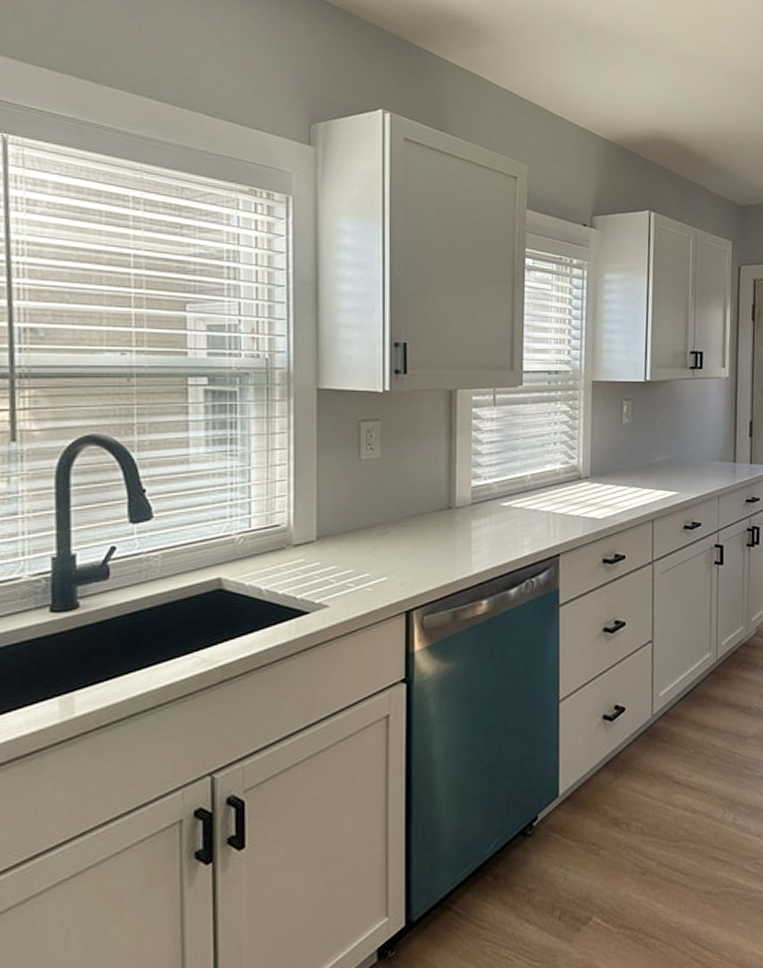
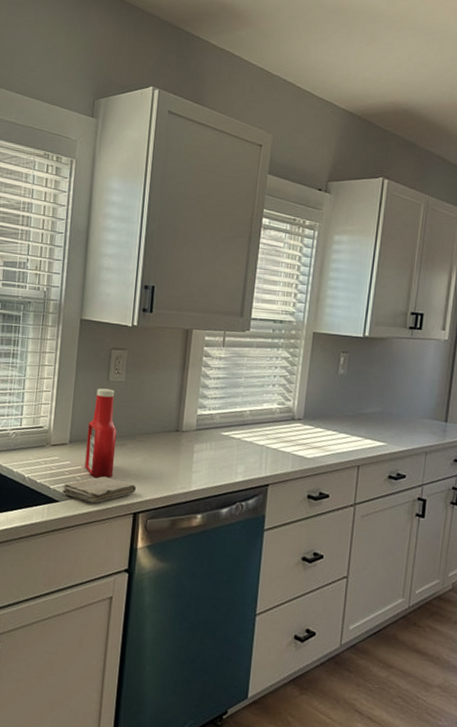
washcloth: none [313,574,407,608] -> present [62,476,137,503]
ketchup bottle: none [339,469,377,576] -> present [84,388,117,478]

